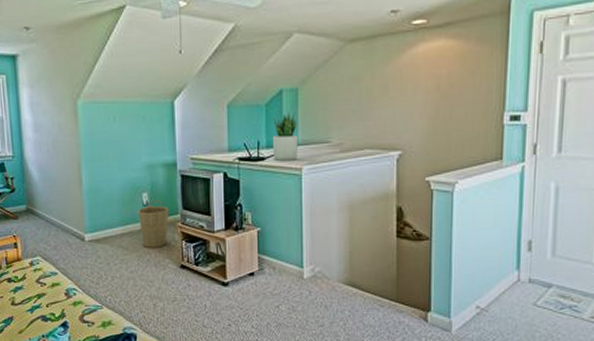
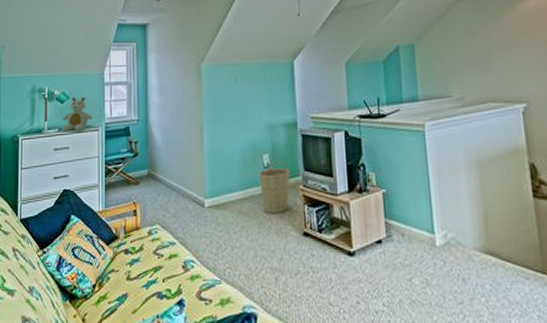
planter: present [272,111,299,162] -> none [391,67,419,118]

